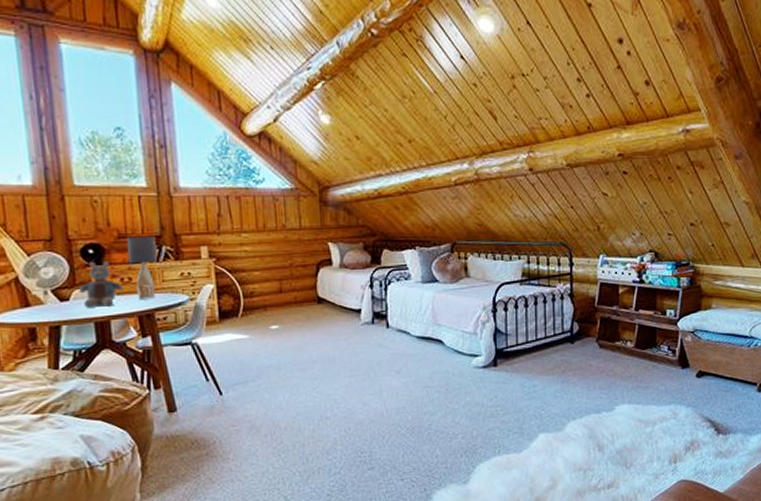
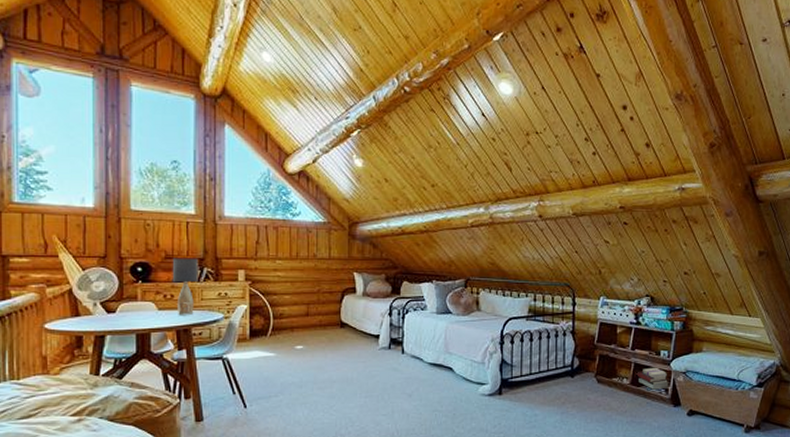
stuffed animal: present [78,260,123,307] -> none [125,278,165,320]
books: none [640,327,676,352] -> present [635,367,669,390]

